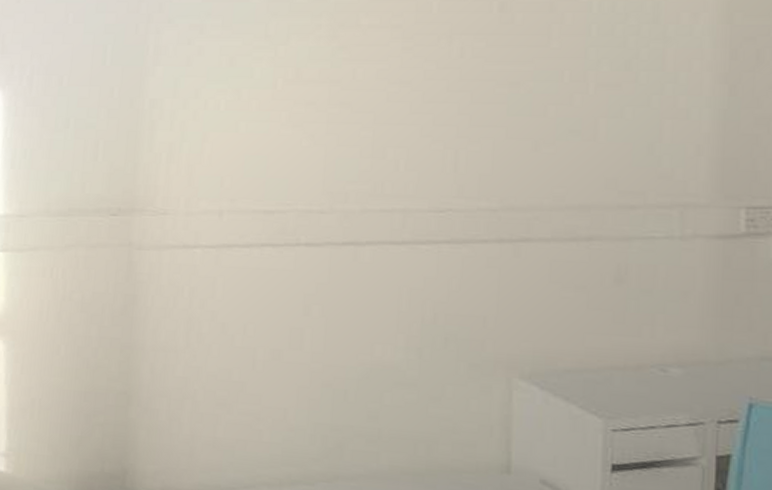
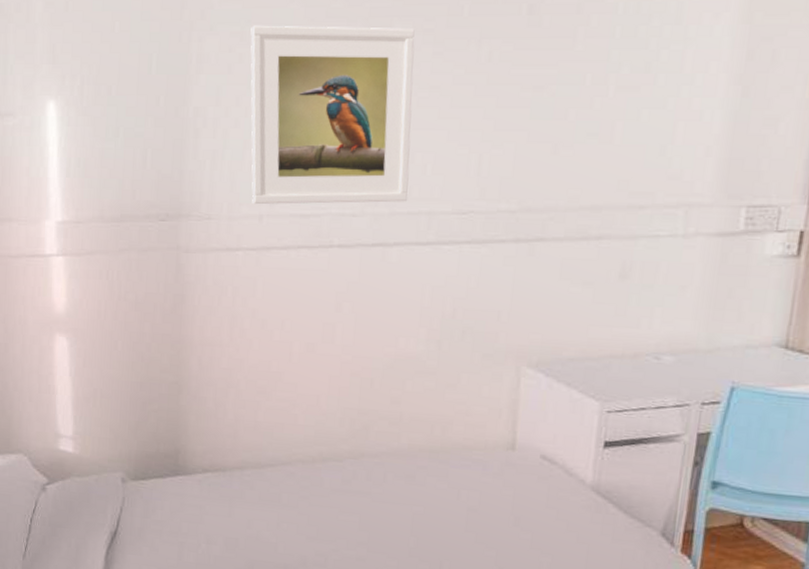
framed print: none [210,18,383,200] -> present [250,25,415,205]

